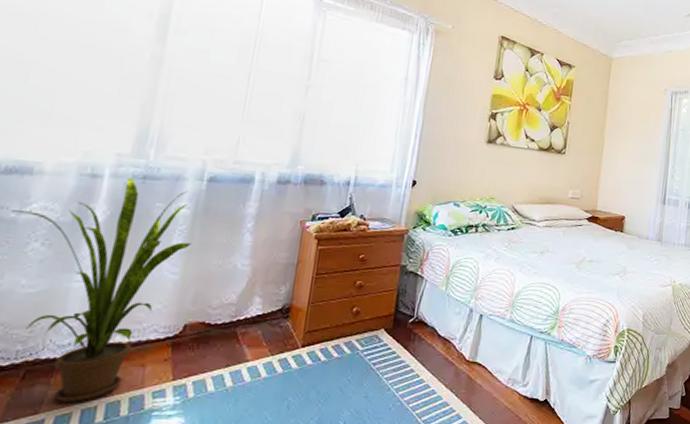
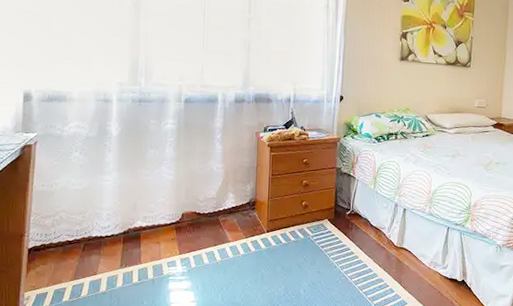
house plant: present [11,178,191,402] -> none [57,101,179,268]

